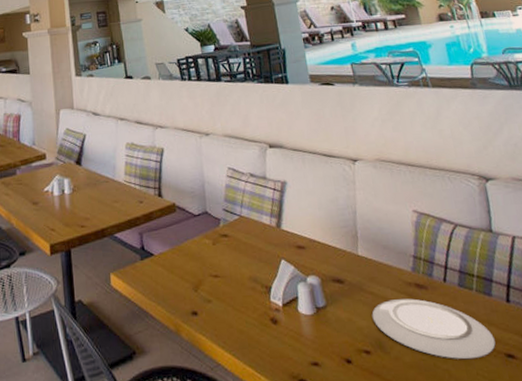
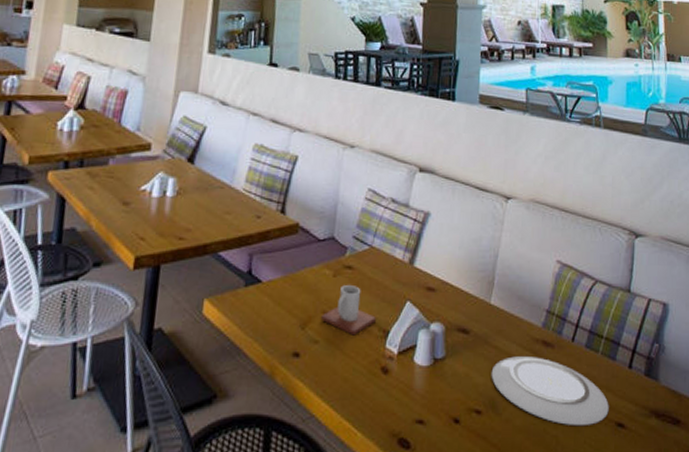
mug: none [209,251,257,293] -> present [321,285,376,336]

